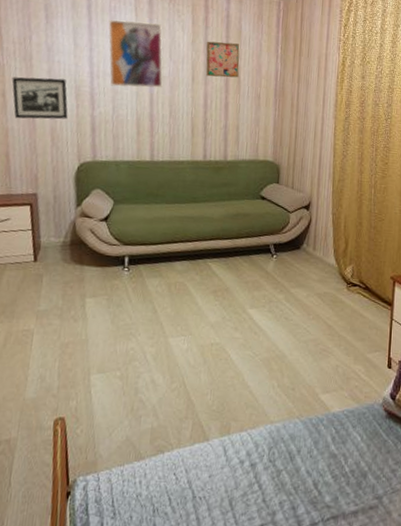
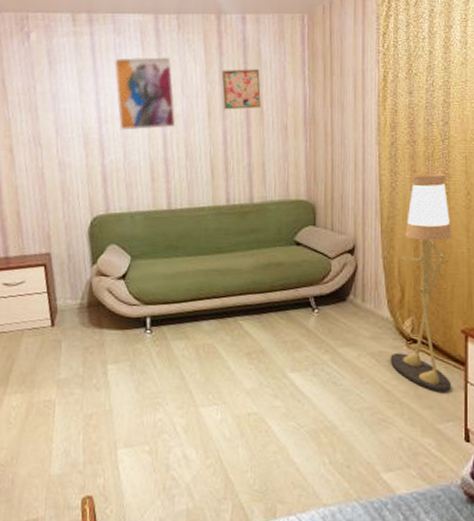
picture frame: present [12,76,68,120] -> none [18,127,78,175]
floor lamp: none [332,145,388,328] -> present [390,172,451,393]

